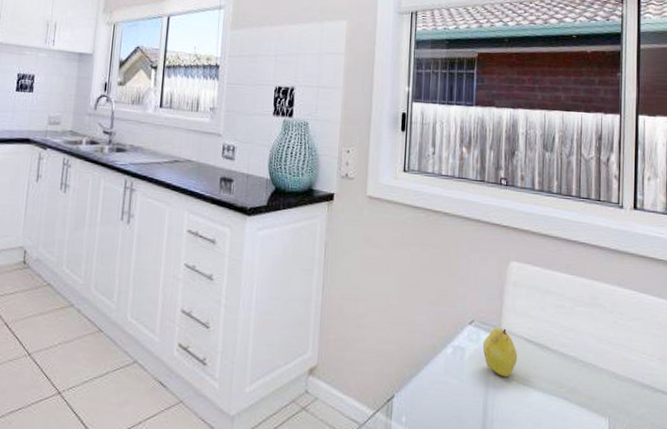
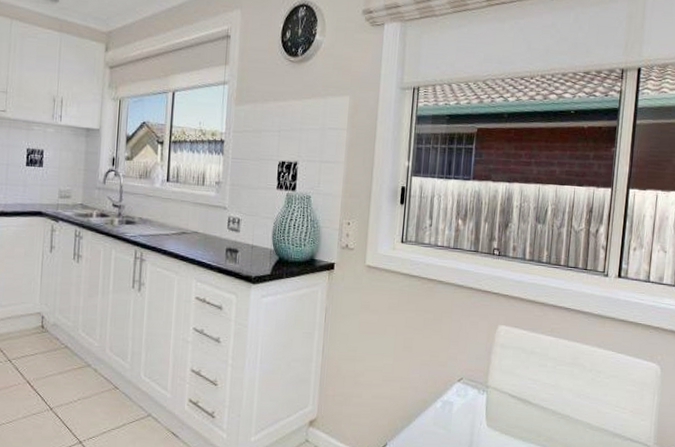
fruit: present [482,327,518,377] -> none [469,384,502,428]

